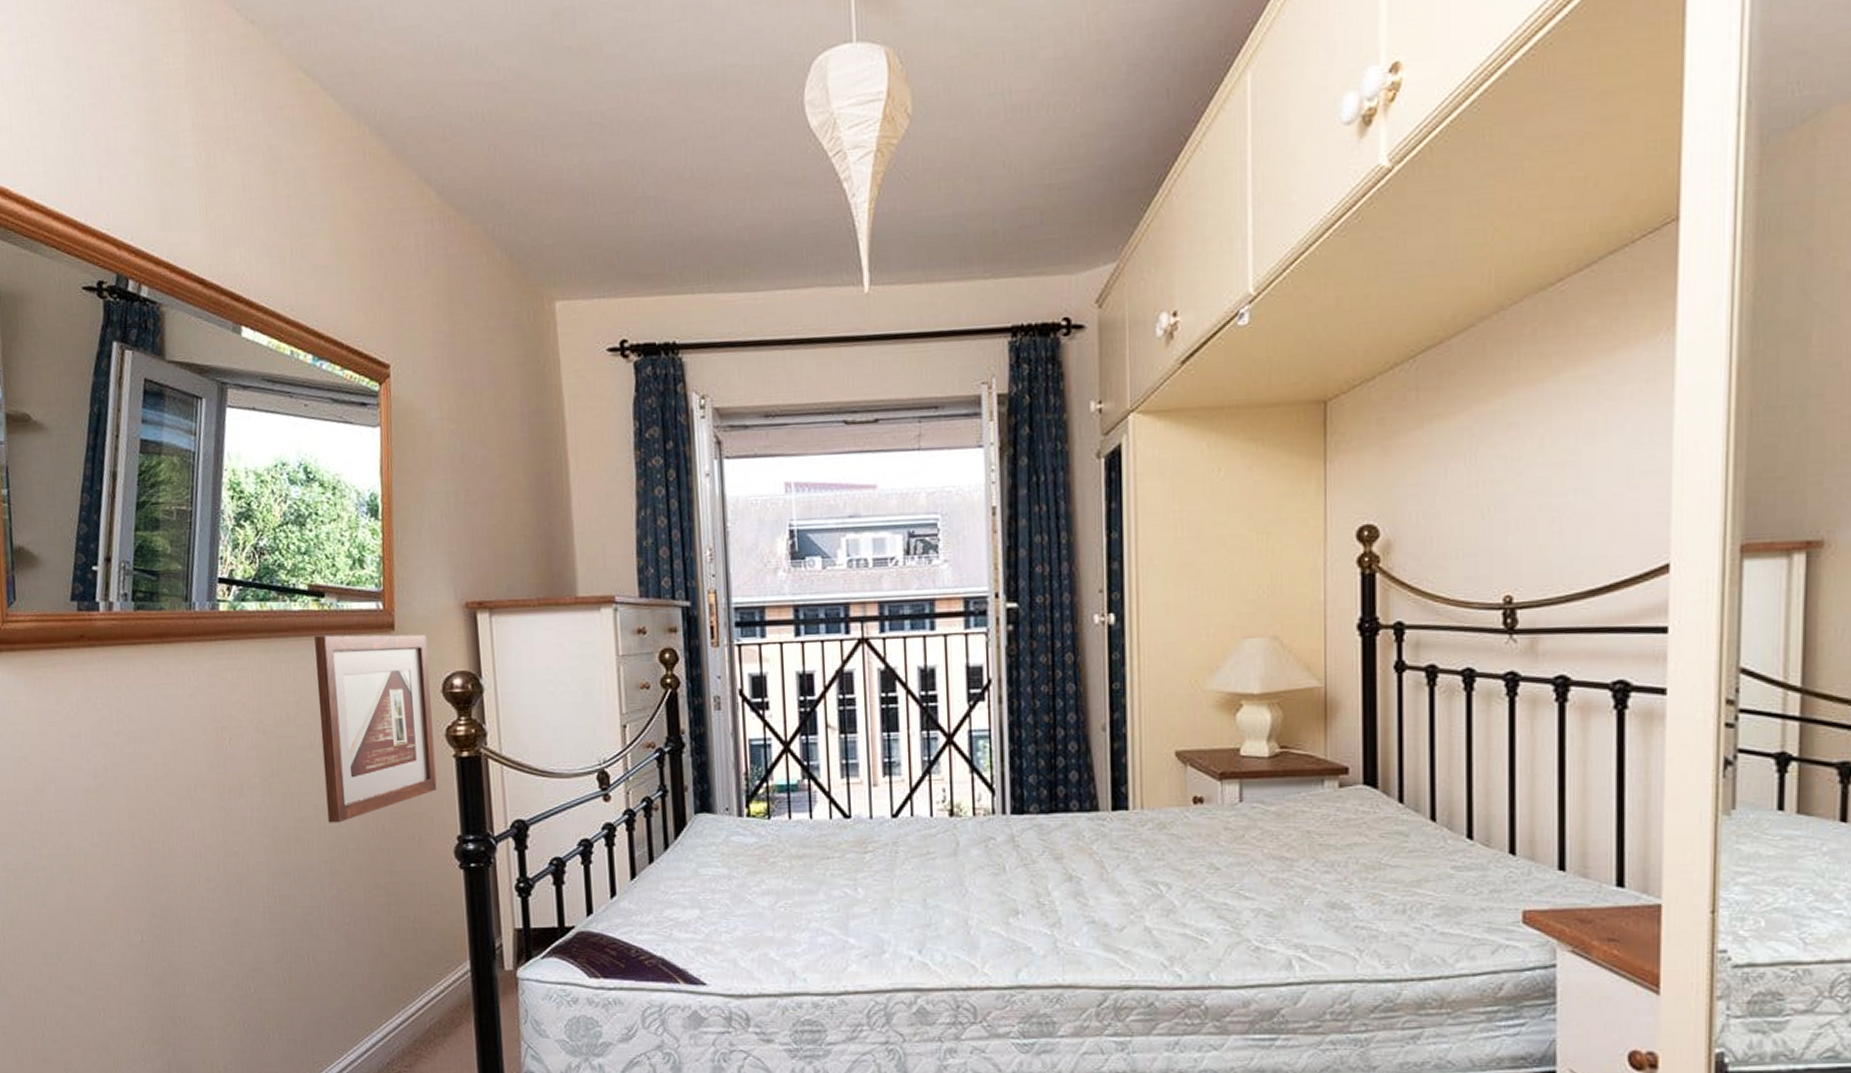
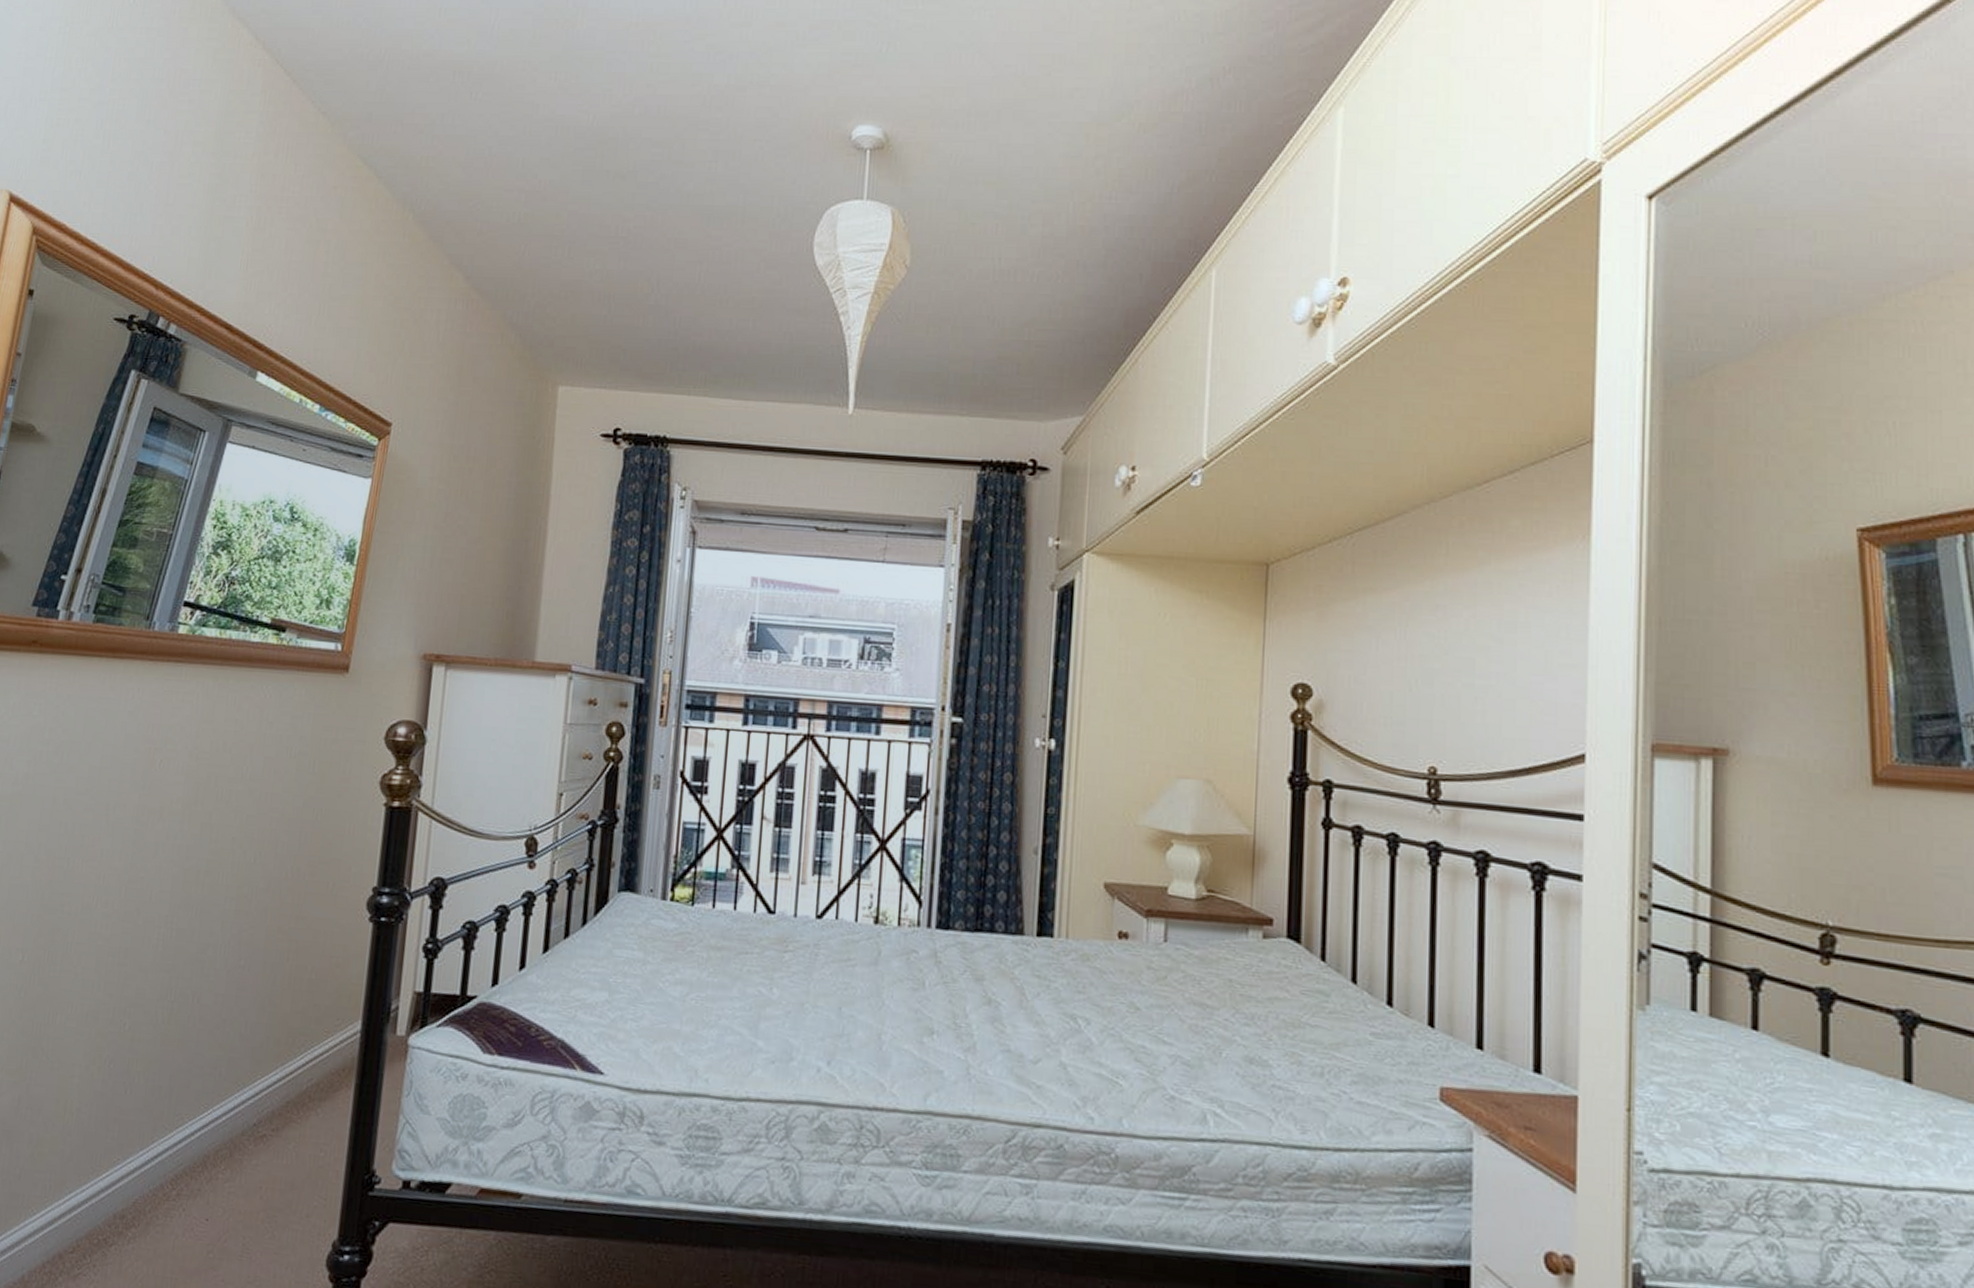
picture frame: present [314,634,437,823] -> none [243,668,380,860]

